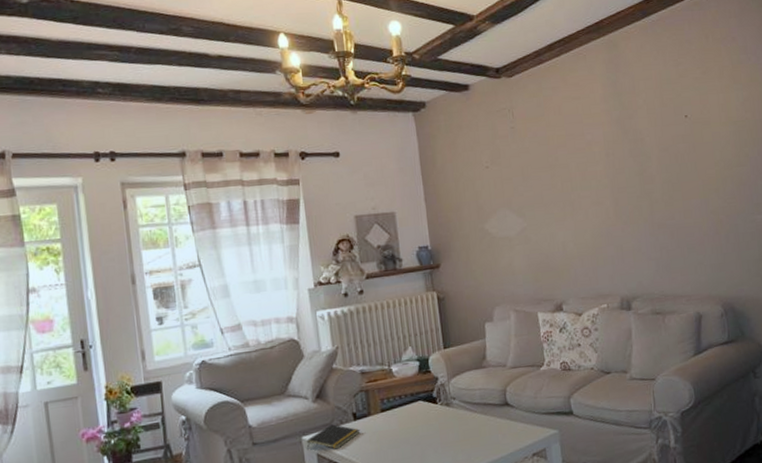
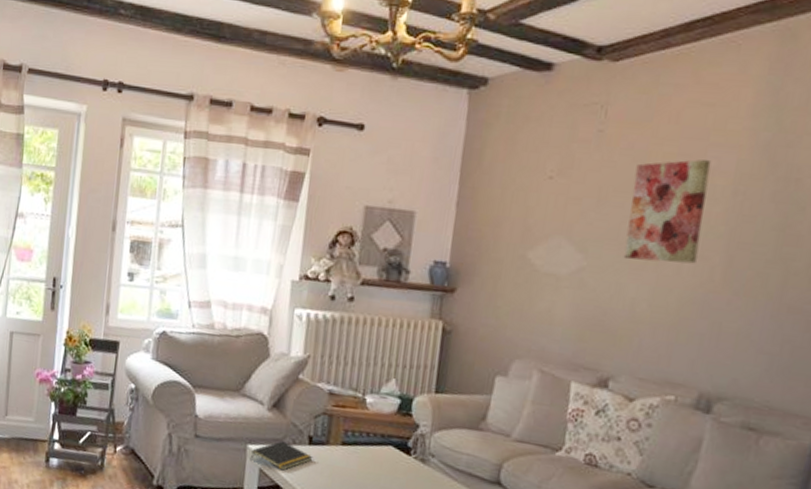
wall art: none [542,136,596,216] -> present [623,159,712,264]

